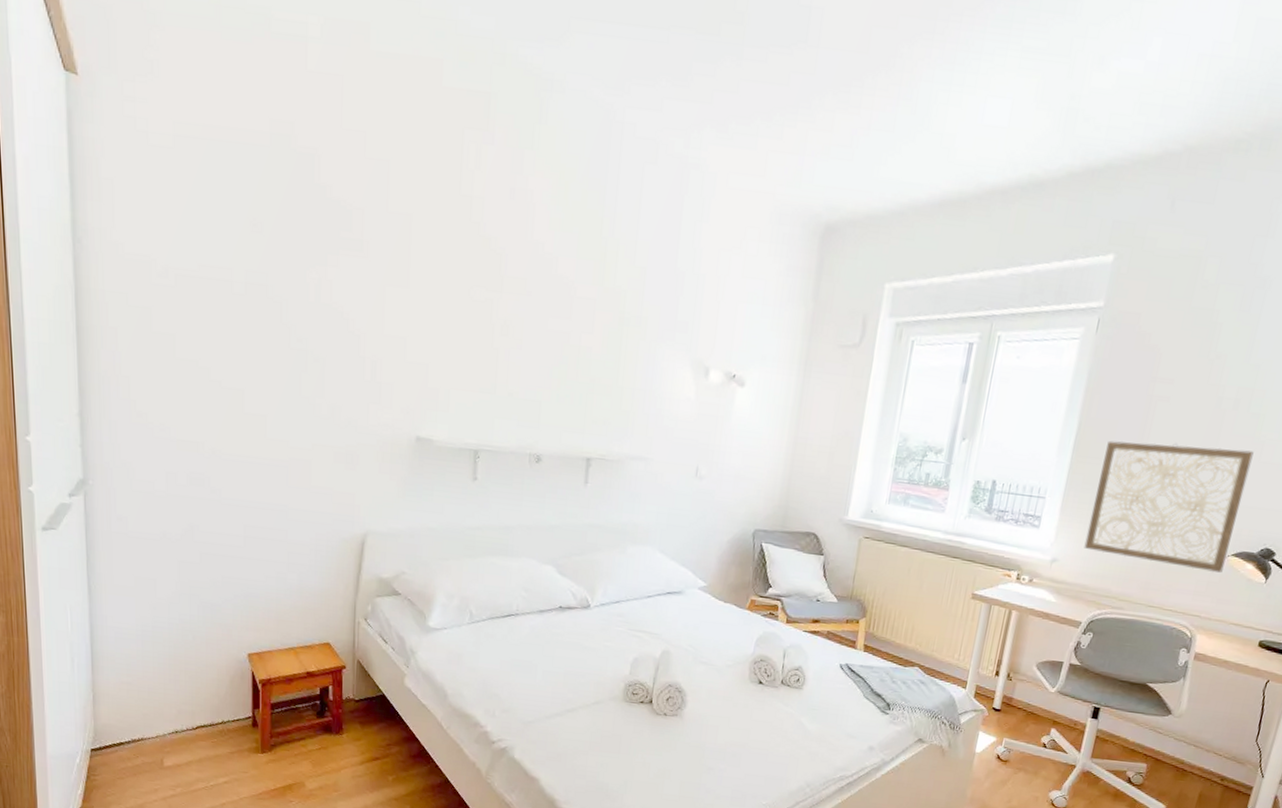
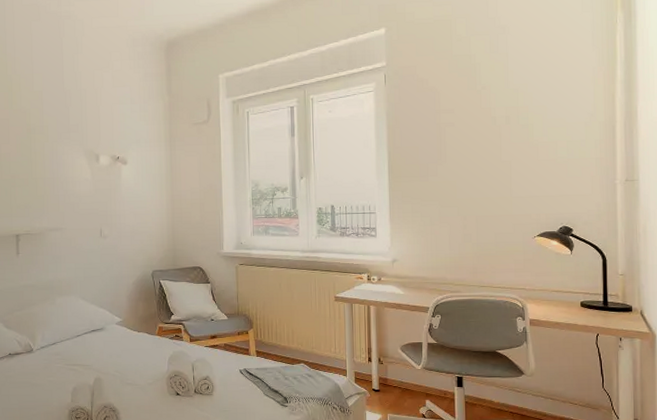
wall art: present [1084,440,1254,573] -> none [414,153,534,252]

